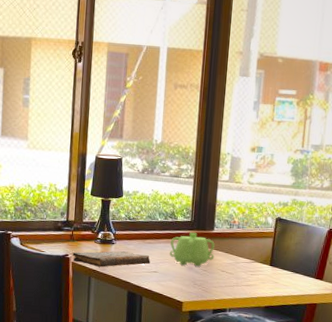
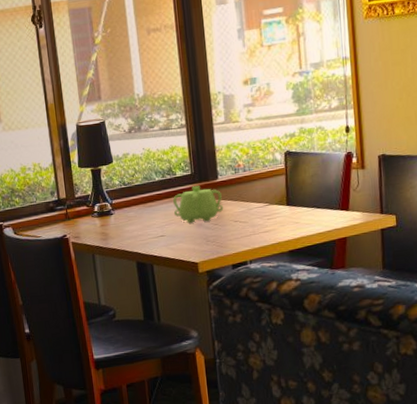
book: present [73,251,150,267] -> none [71,219,155,242]

